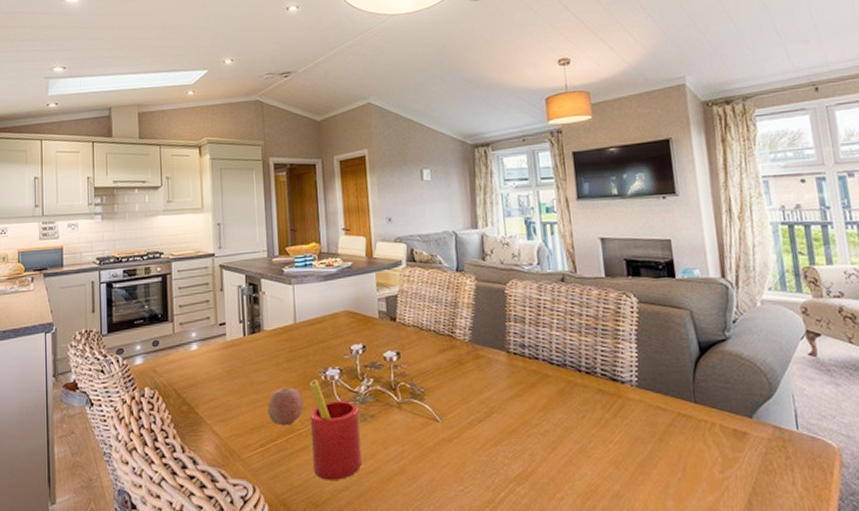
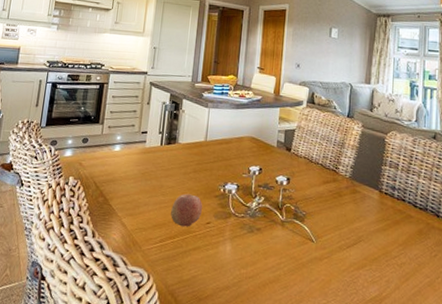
straw: present [309,380,362,480] -> none [202,191,247,280]

